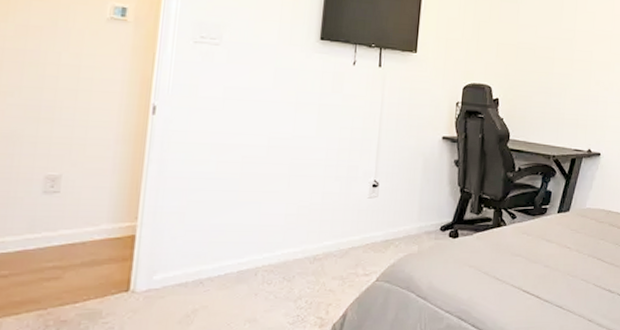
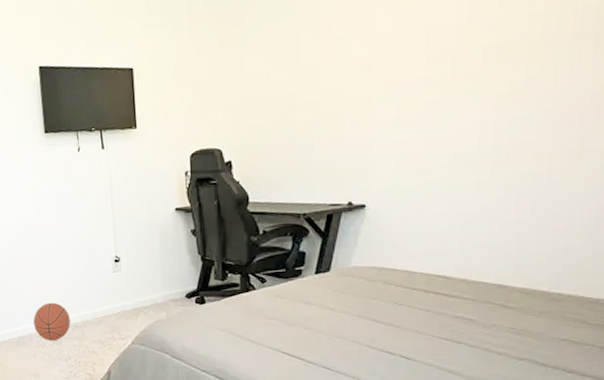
basketball: none [262,229,310,276] -> present [33,302,71,340]

